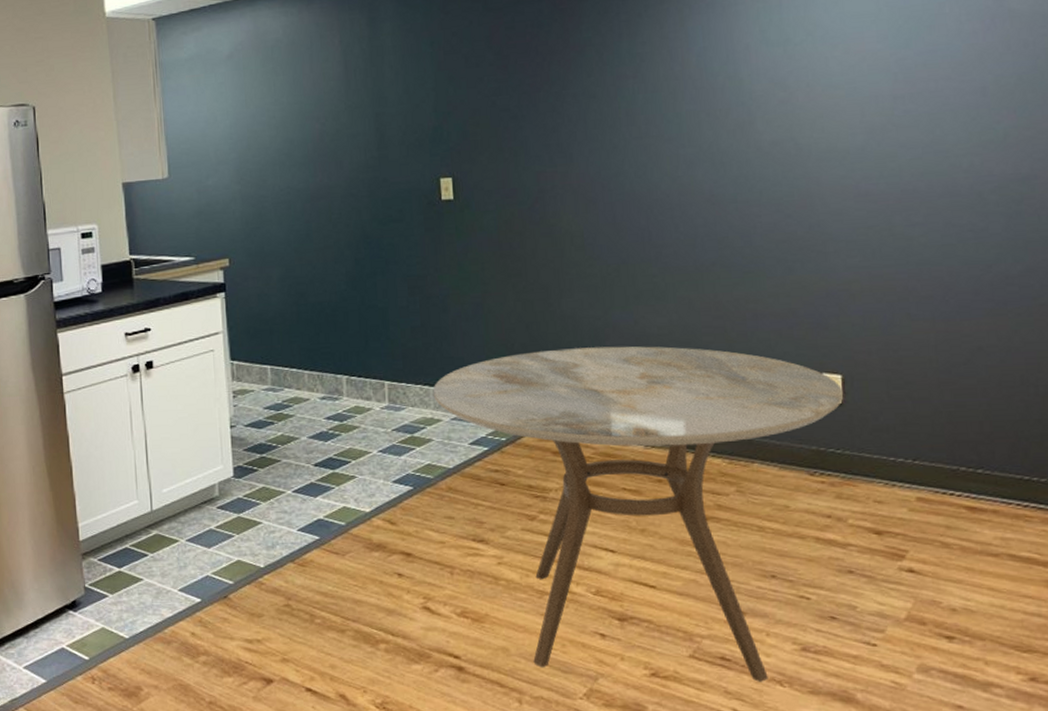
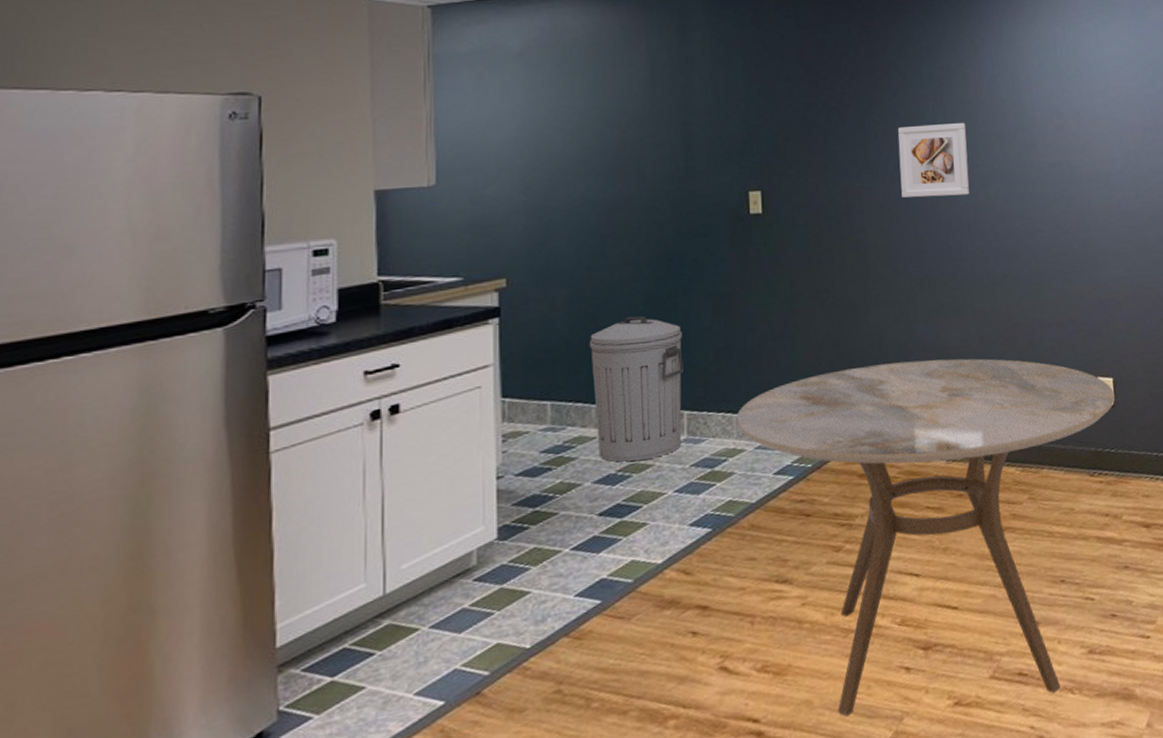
trash can: none [300,294,384,423] -> present [589,316,683,462]
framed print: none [593,101,674,182] -> present [897,123,969,198]

